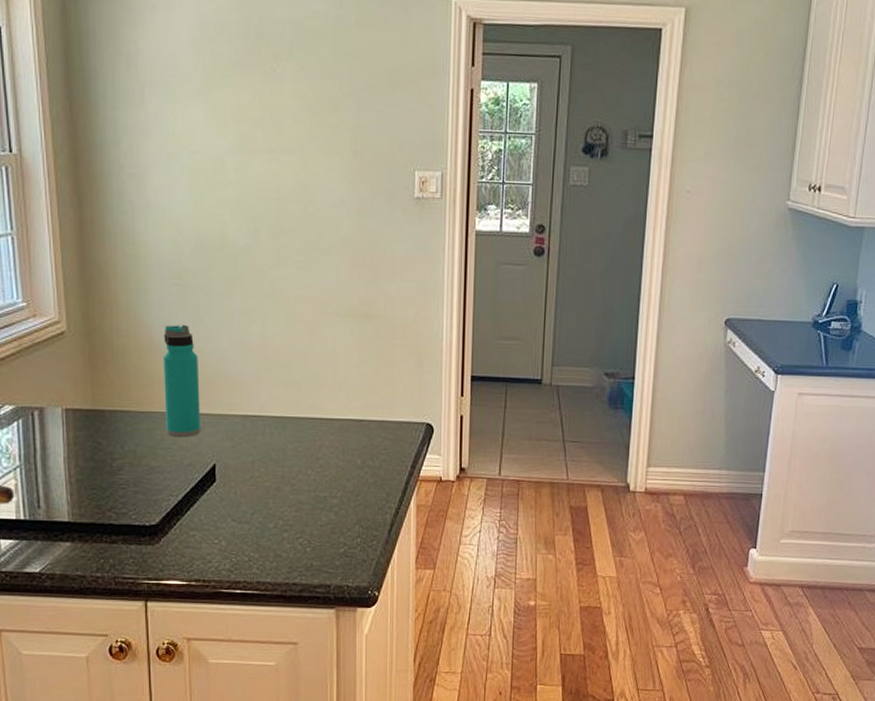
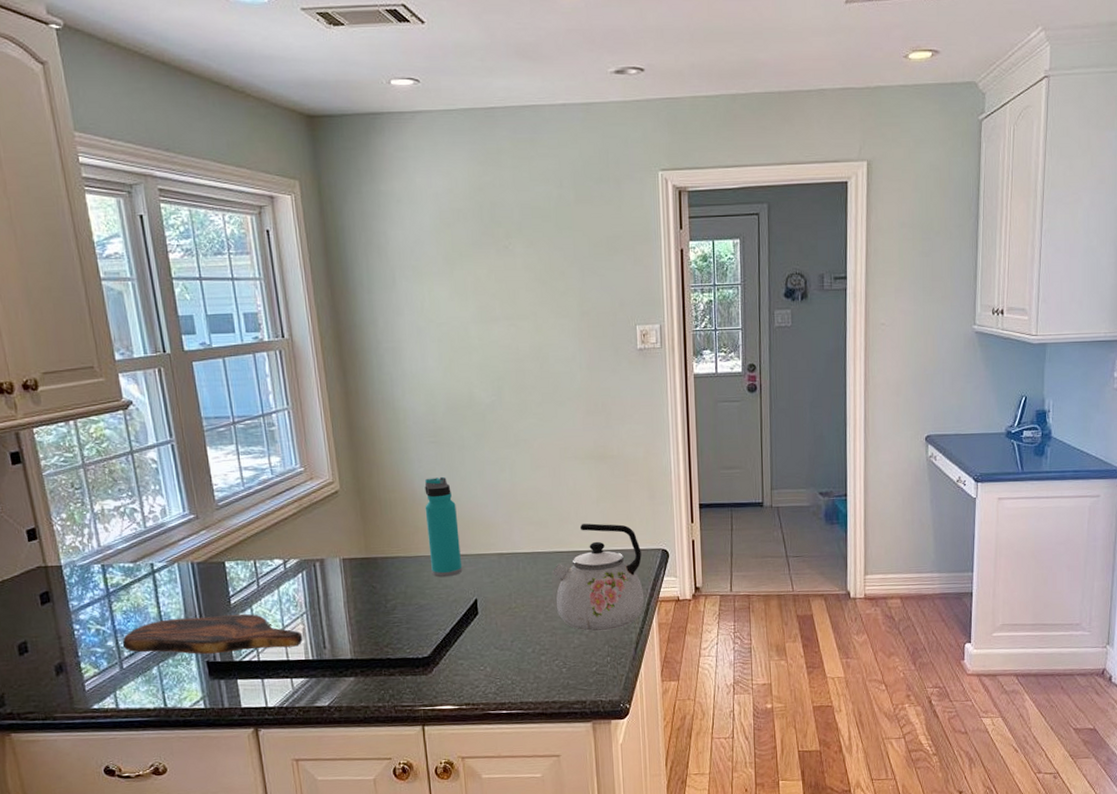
kettle: none [301,389,403,509] -> present [551,523,644,631]

